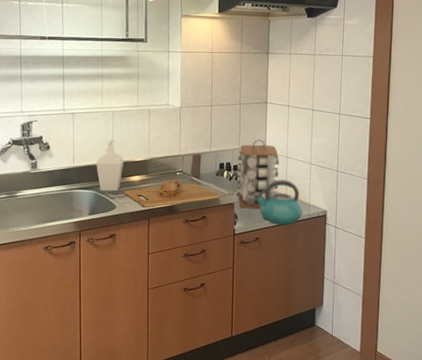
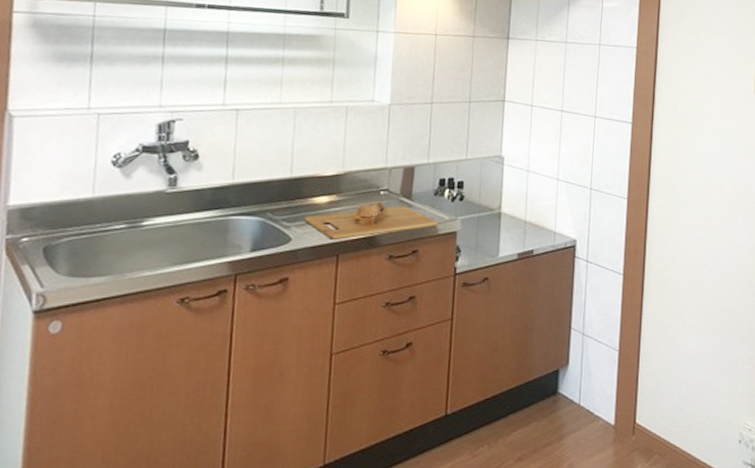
soap bottle: present [96,139,125,192] -> none [266,145,308,218]
spice rack: present [236,139,280,208] -> none [460,147,518,238]
kettle: present [254,179,303,226] -> none [484,200,547,262]

